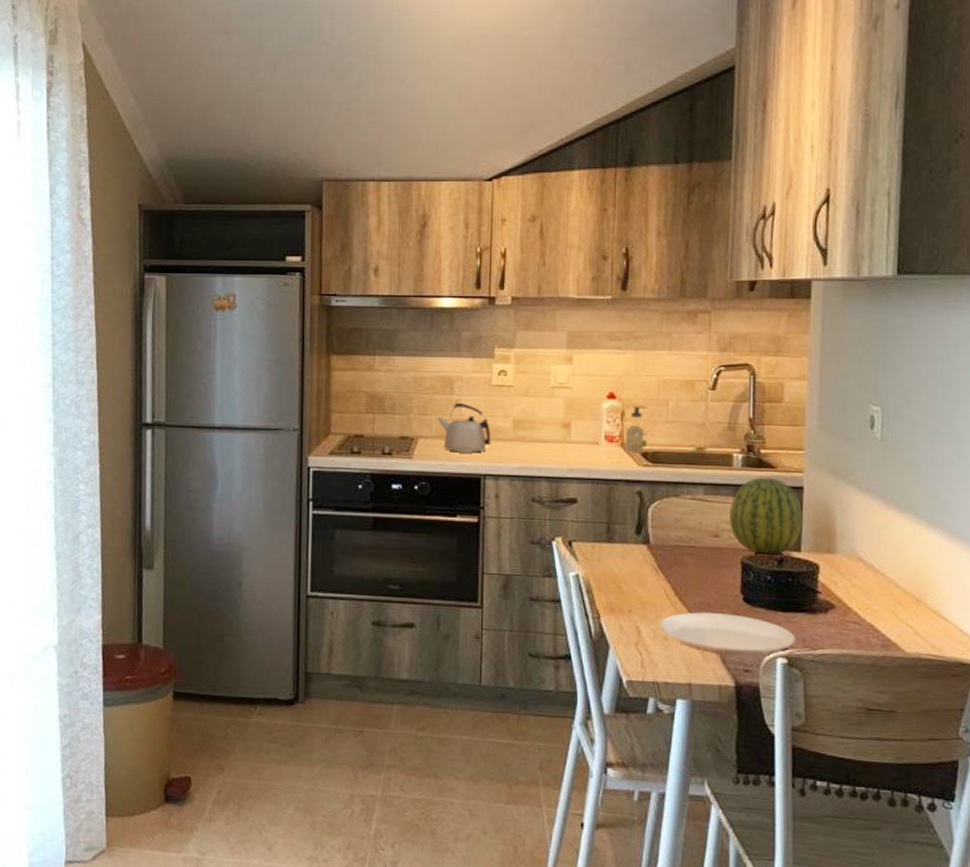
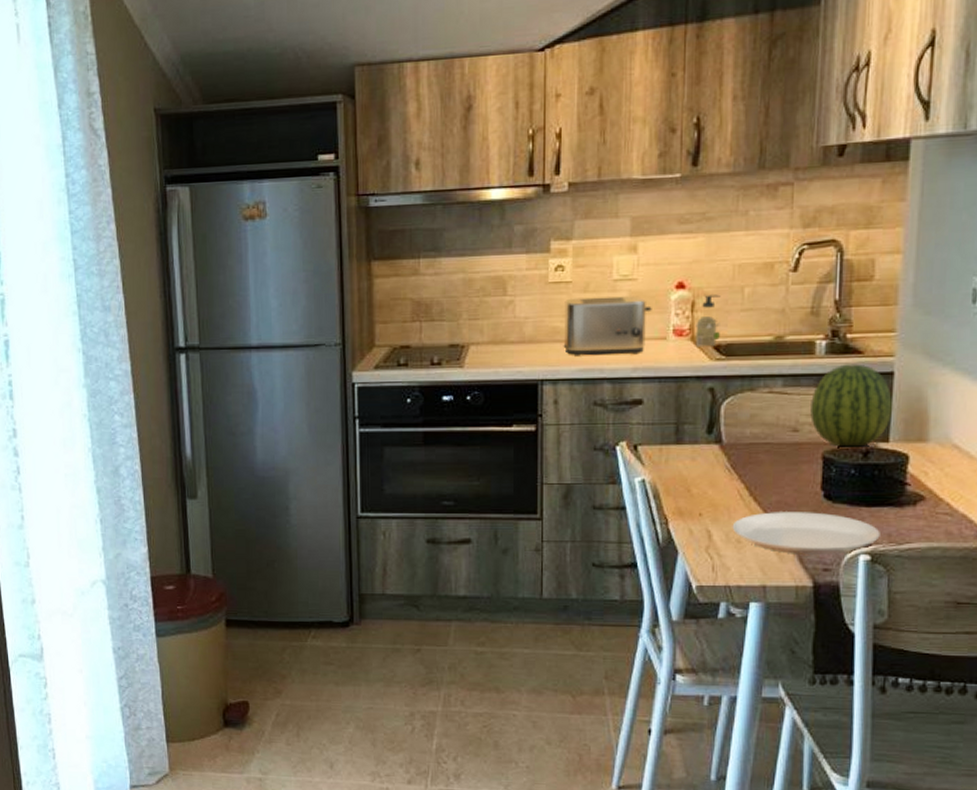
kettle: present [436,402,491,453] -> none [488,303,548,358]
toaster: none [504,401,586,457] -> present [563,296,652,356]

